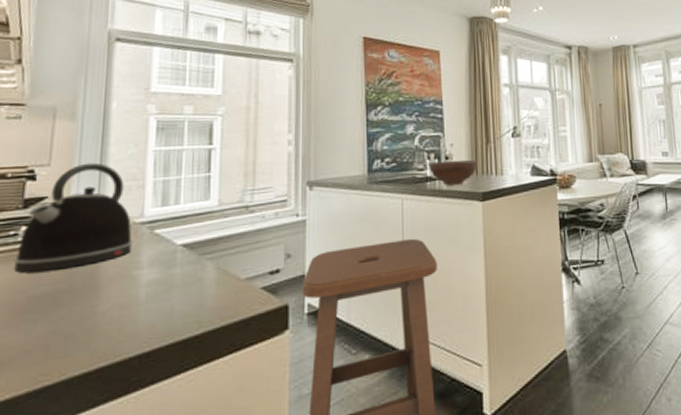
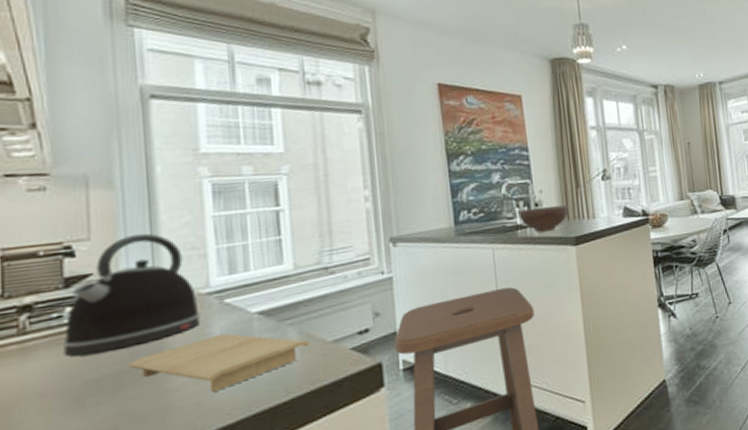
cutting board: none [64,262,225,319] -> present [127,333,310,392]

